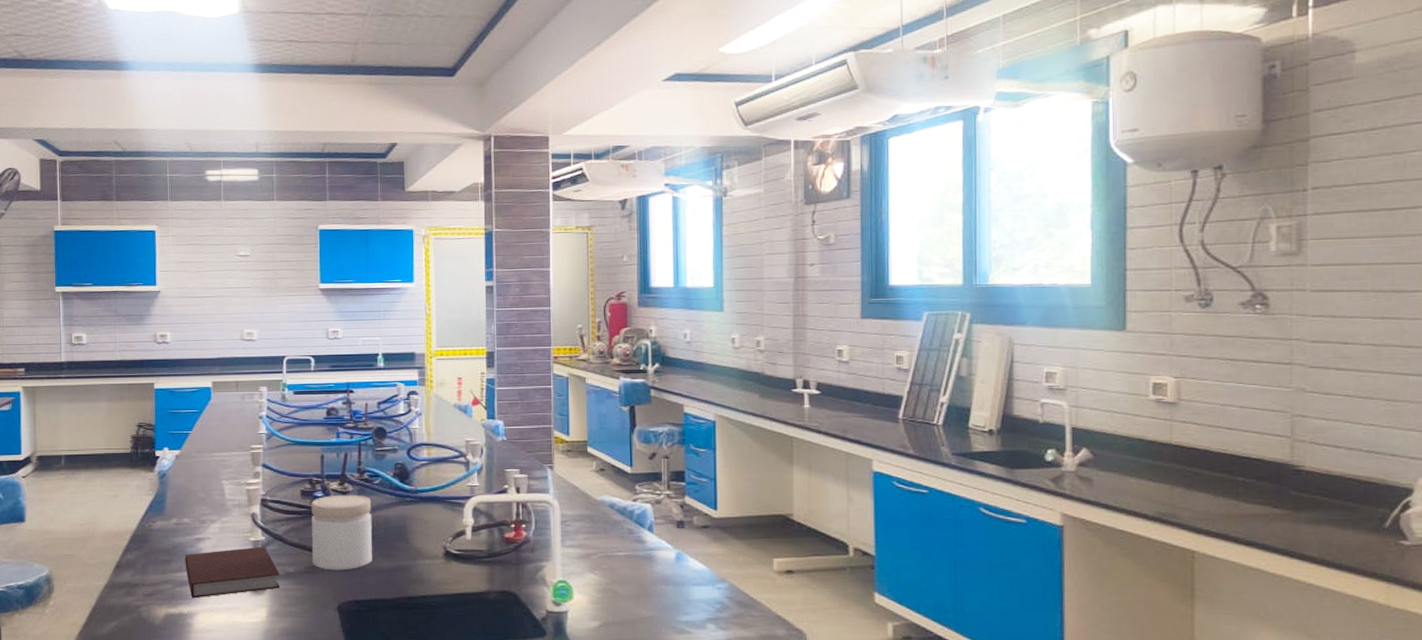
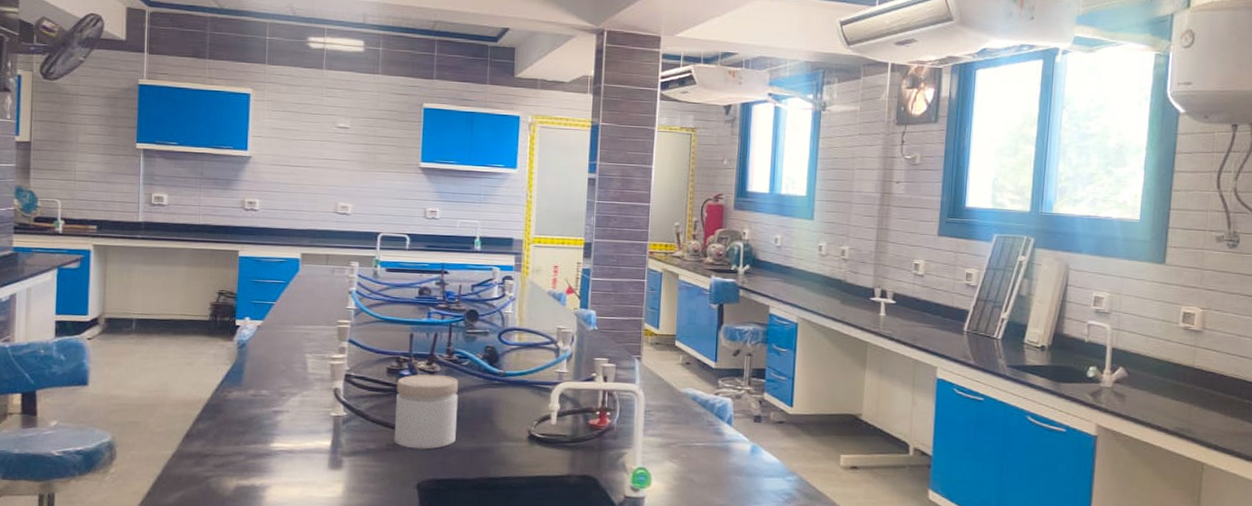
notebook: present [185,546,280,598] -> none [260,422,360,471]

